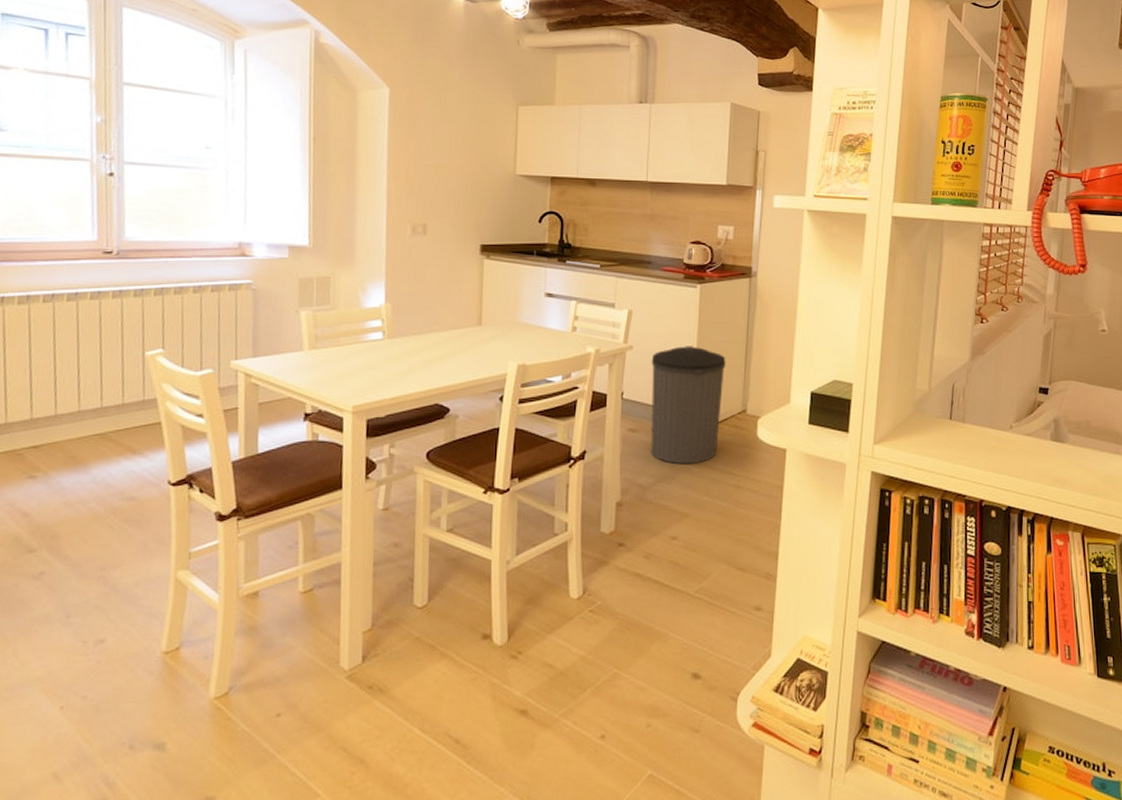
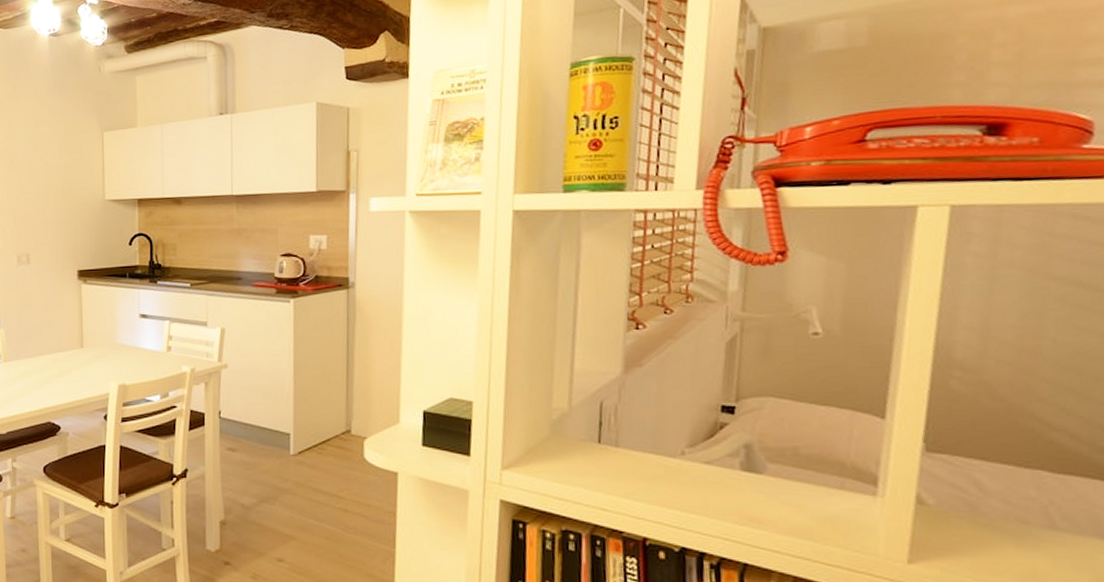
trash can: present [651,346,726,465] -> none [247,363,326,486]

